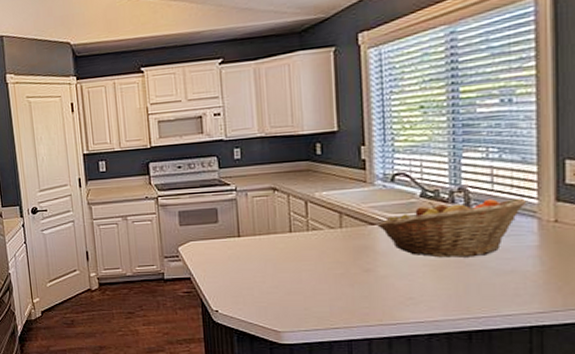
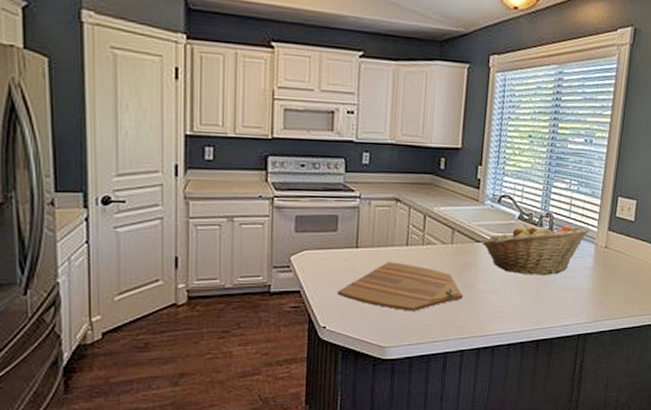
cutting board: none [225,249,363,297] -> present [337,262,463,311]

